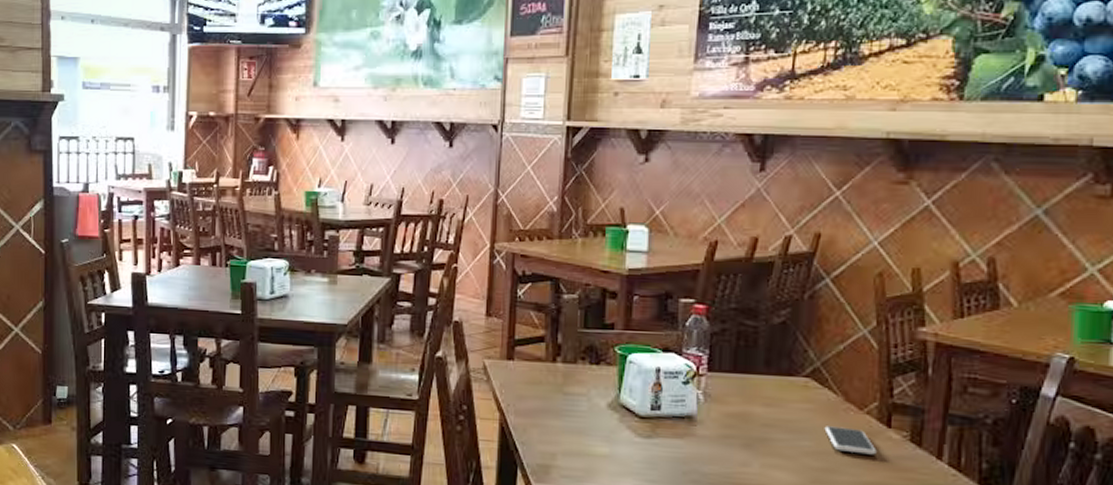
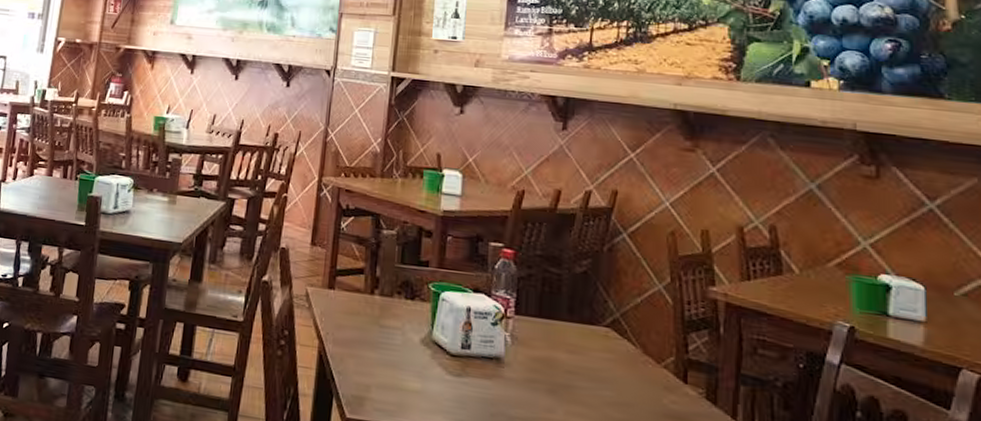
smartphone: present [824,426,877,455] -> none [624,377,674,410]

